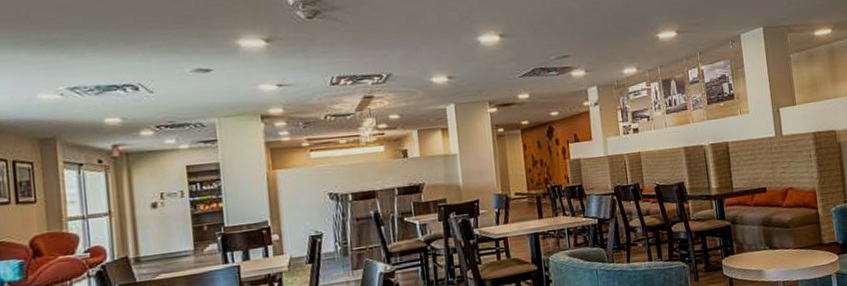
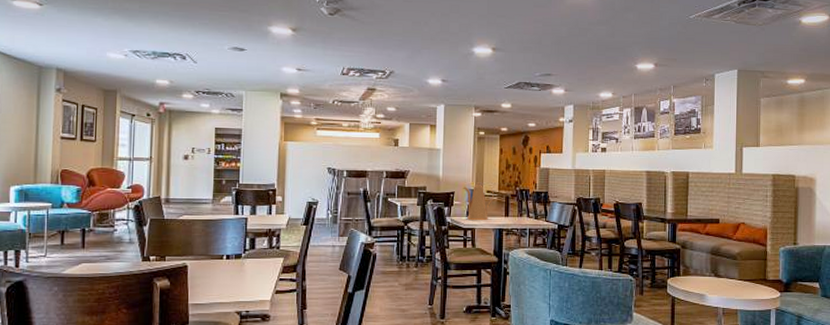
coffee pot: none [487,185,524,229] -> present [462,182,495,221]

